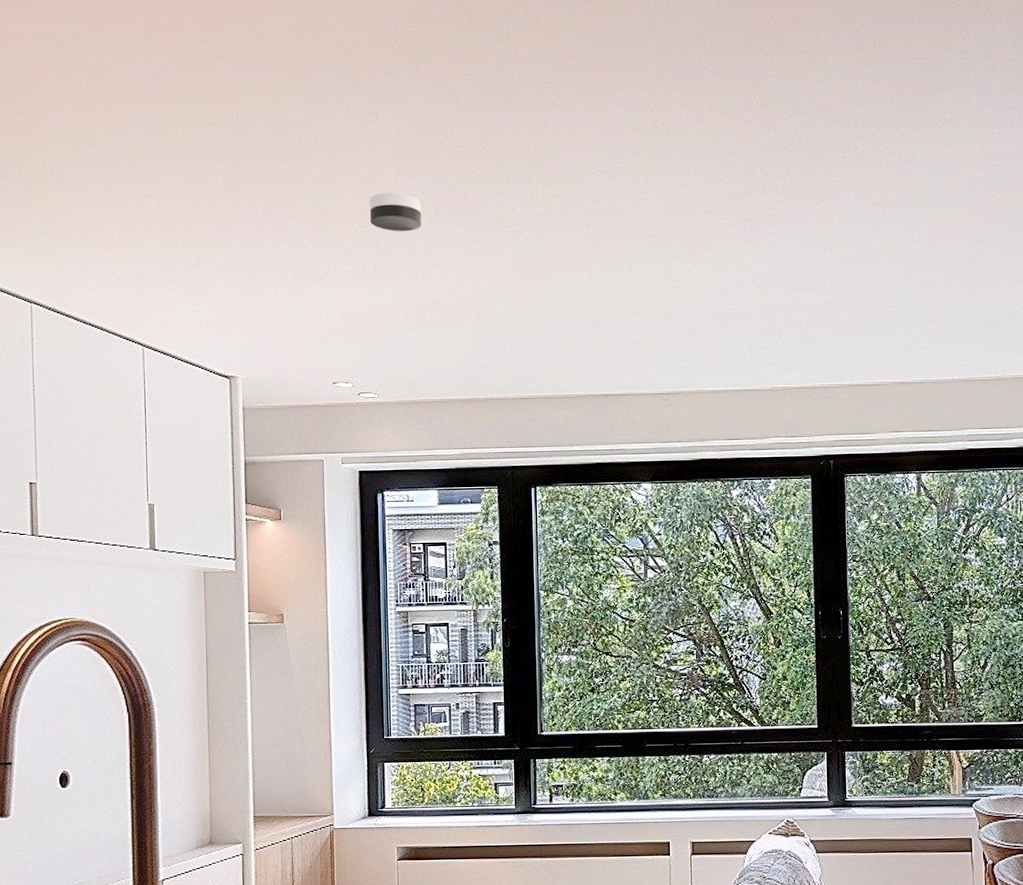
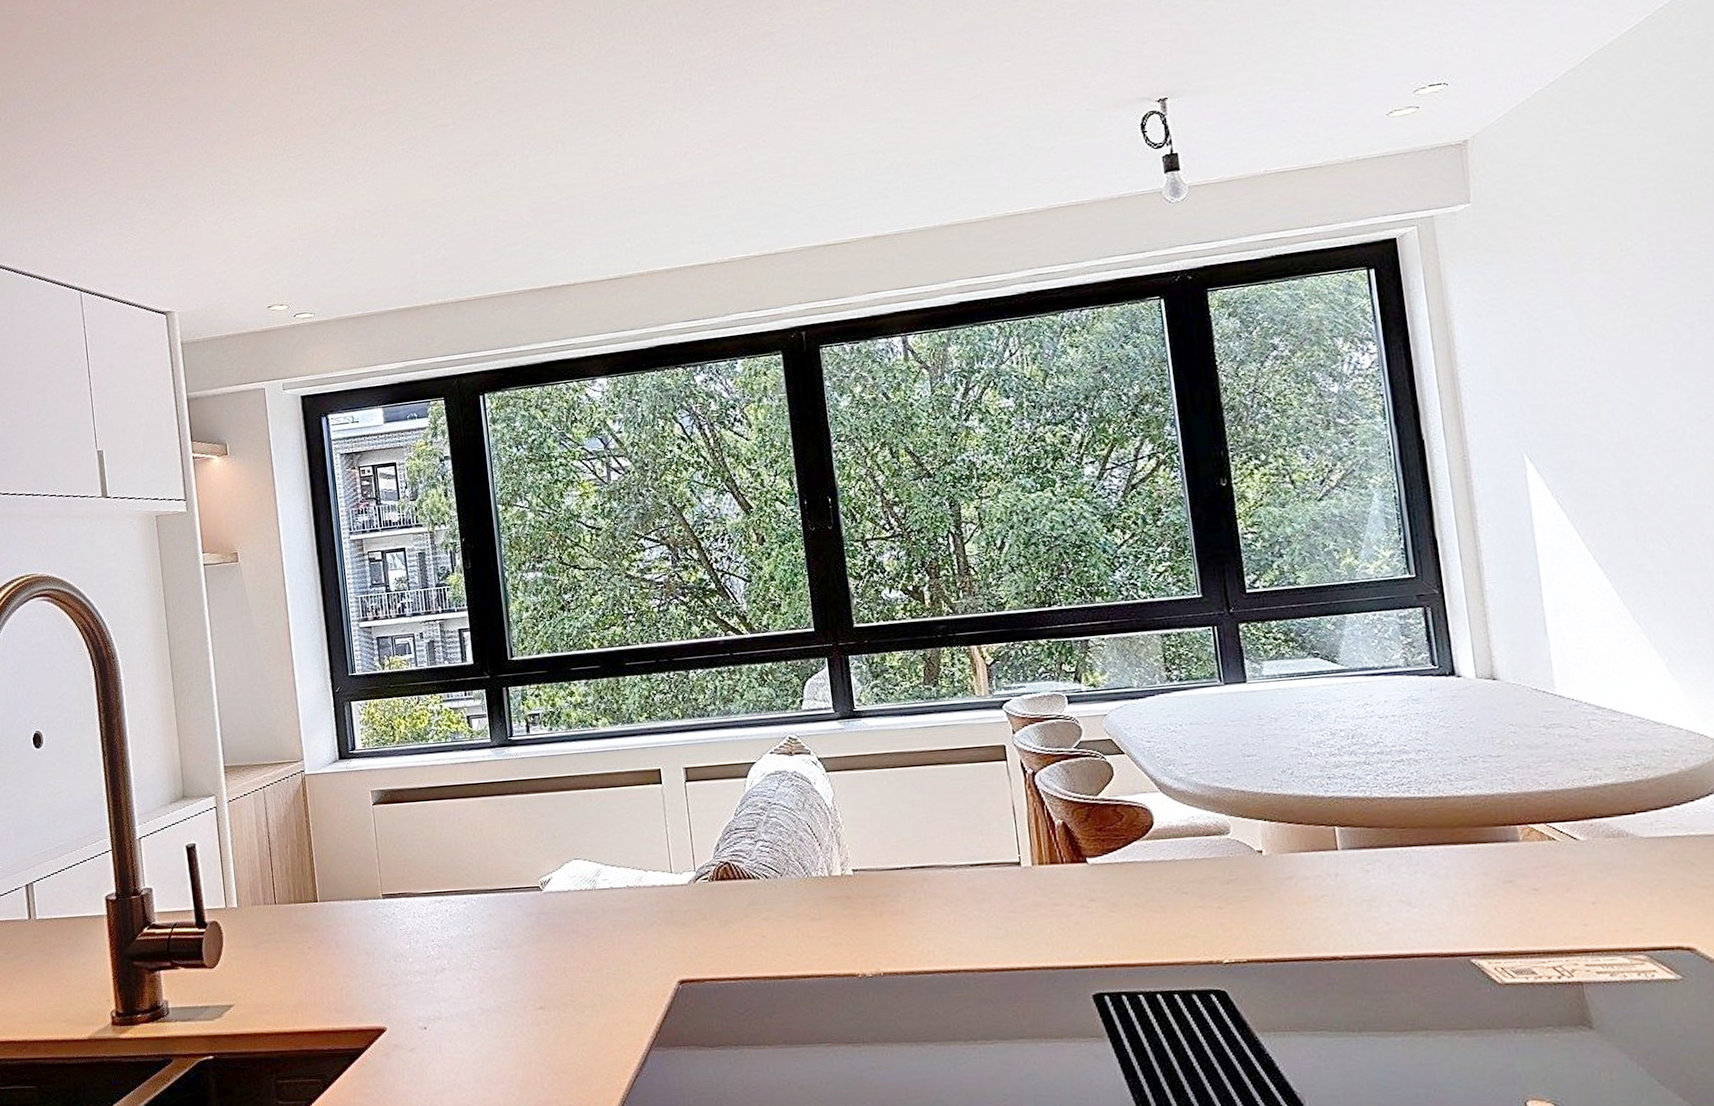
smoke detector: present [369,192,422,232] -> none [289,101,344,143]

